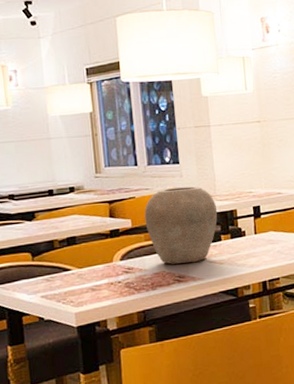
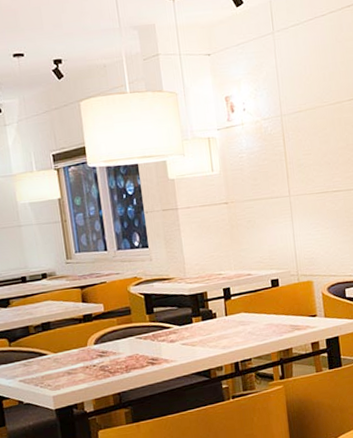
vase: present [144,186,218,264] -> none [116,269,188,347]

